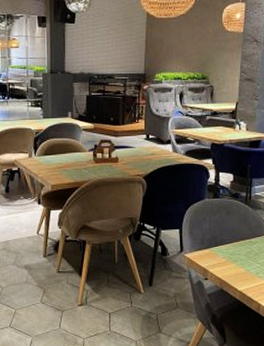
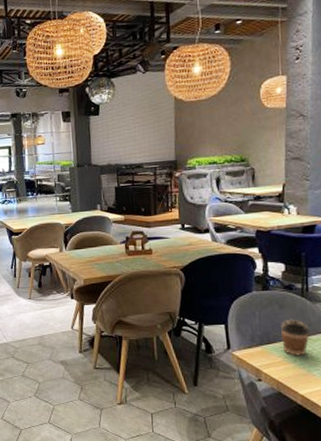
coffee cup: none [226,225,250,257] -> present [280,320,310,356]

